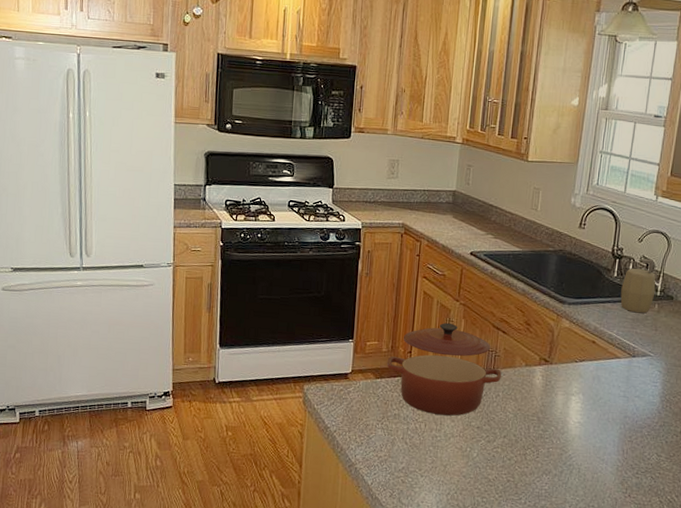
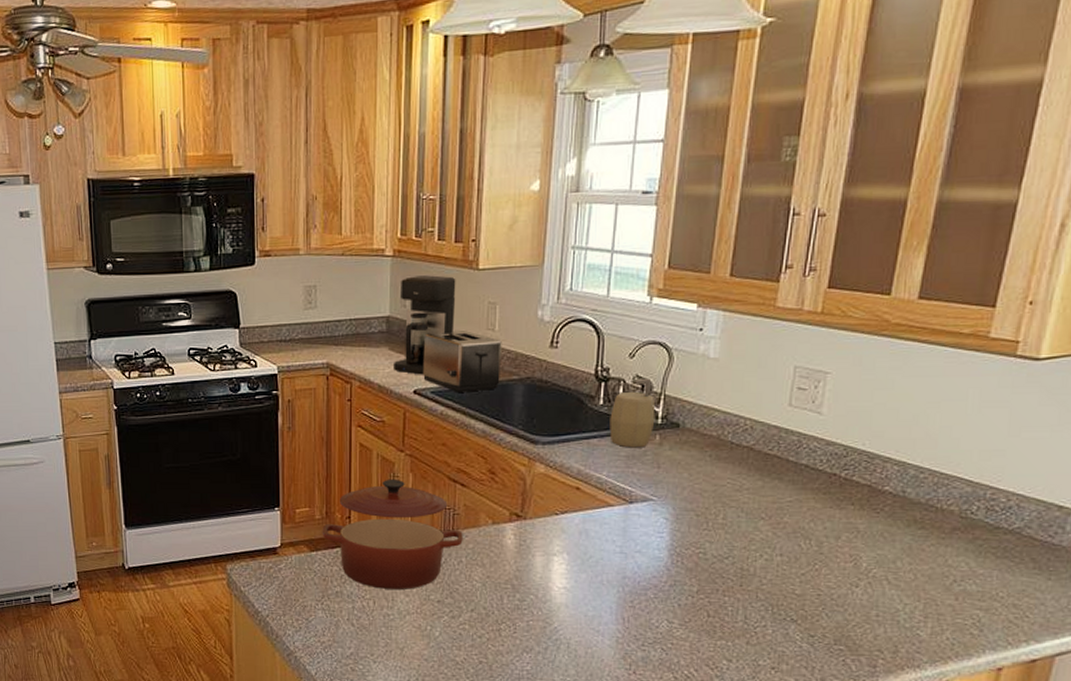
coffee maker: none [456,161,510,240] -> present [394,275,456,375]
toaster: none [479,207,542,258] -> present [423,331,502,392]

